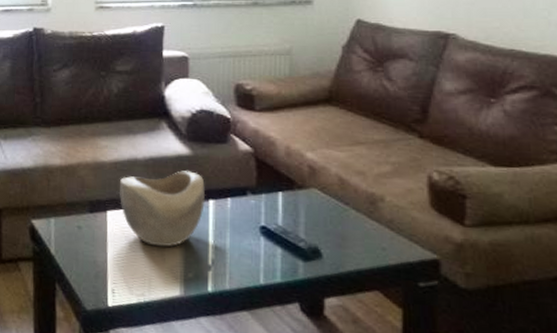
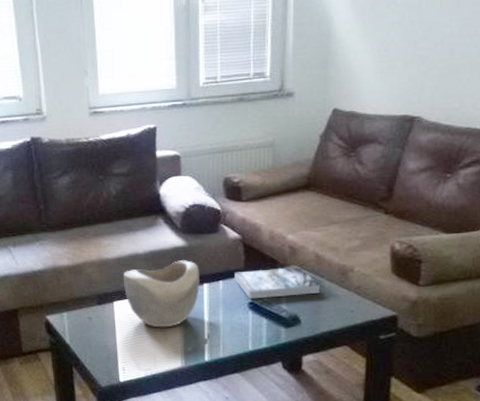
book: none [245,189,345,224] -> present [234,267,321,299]

